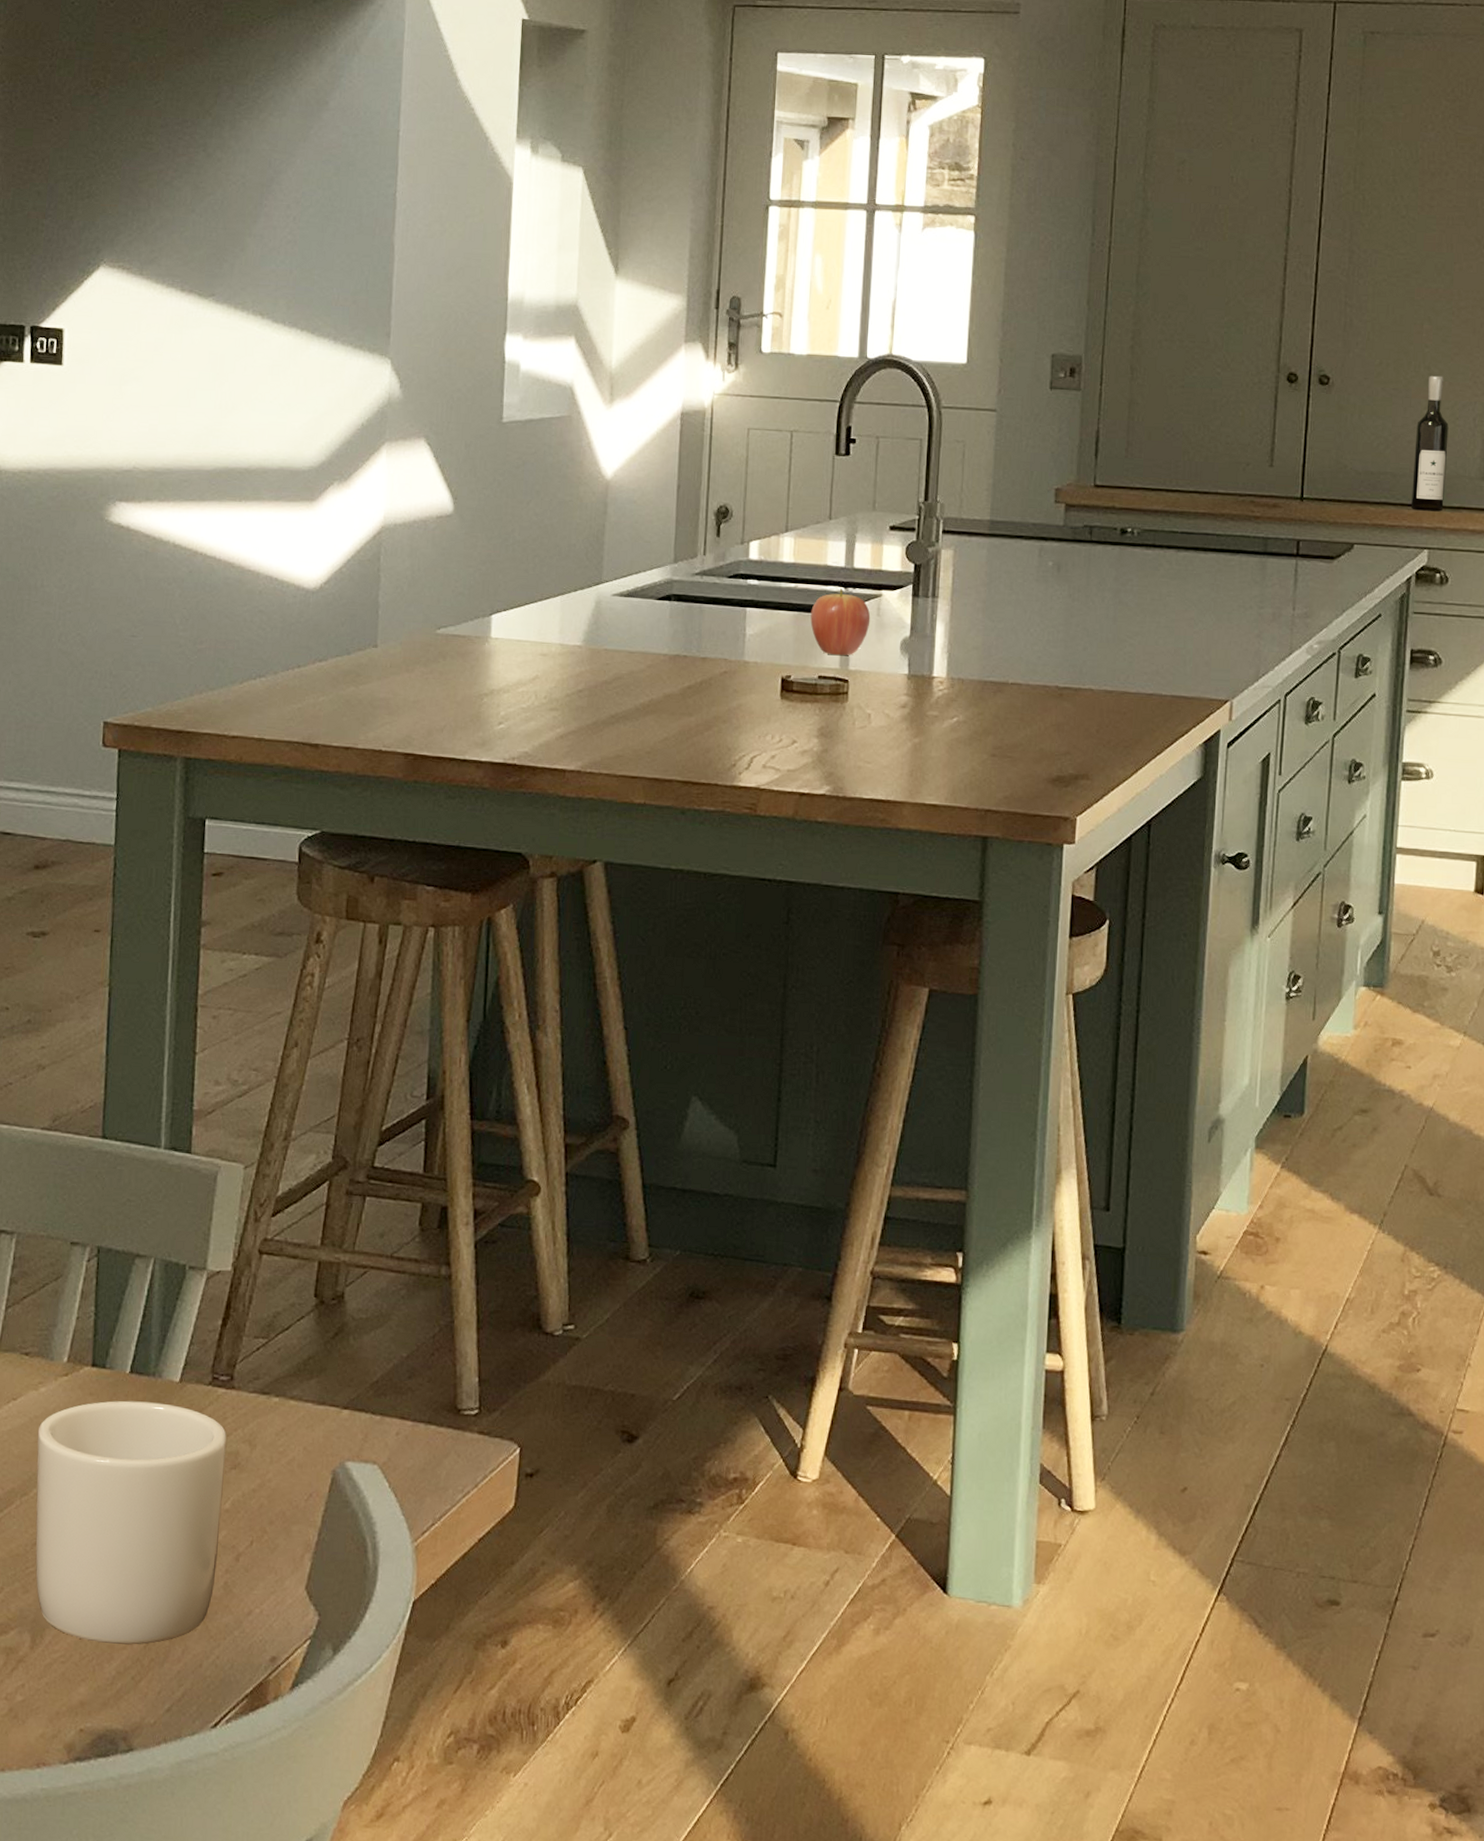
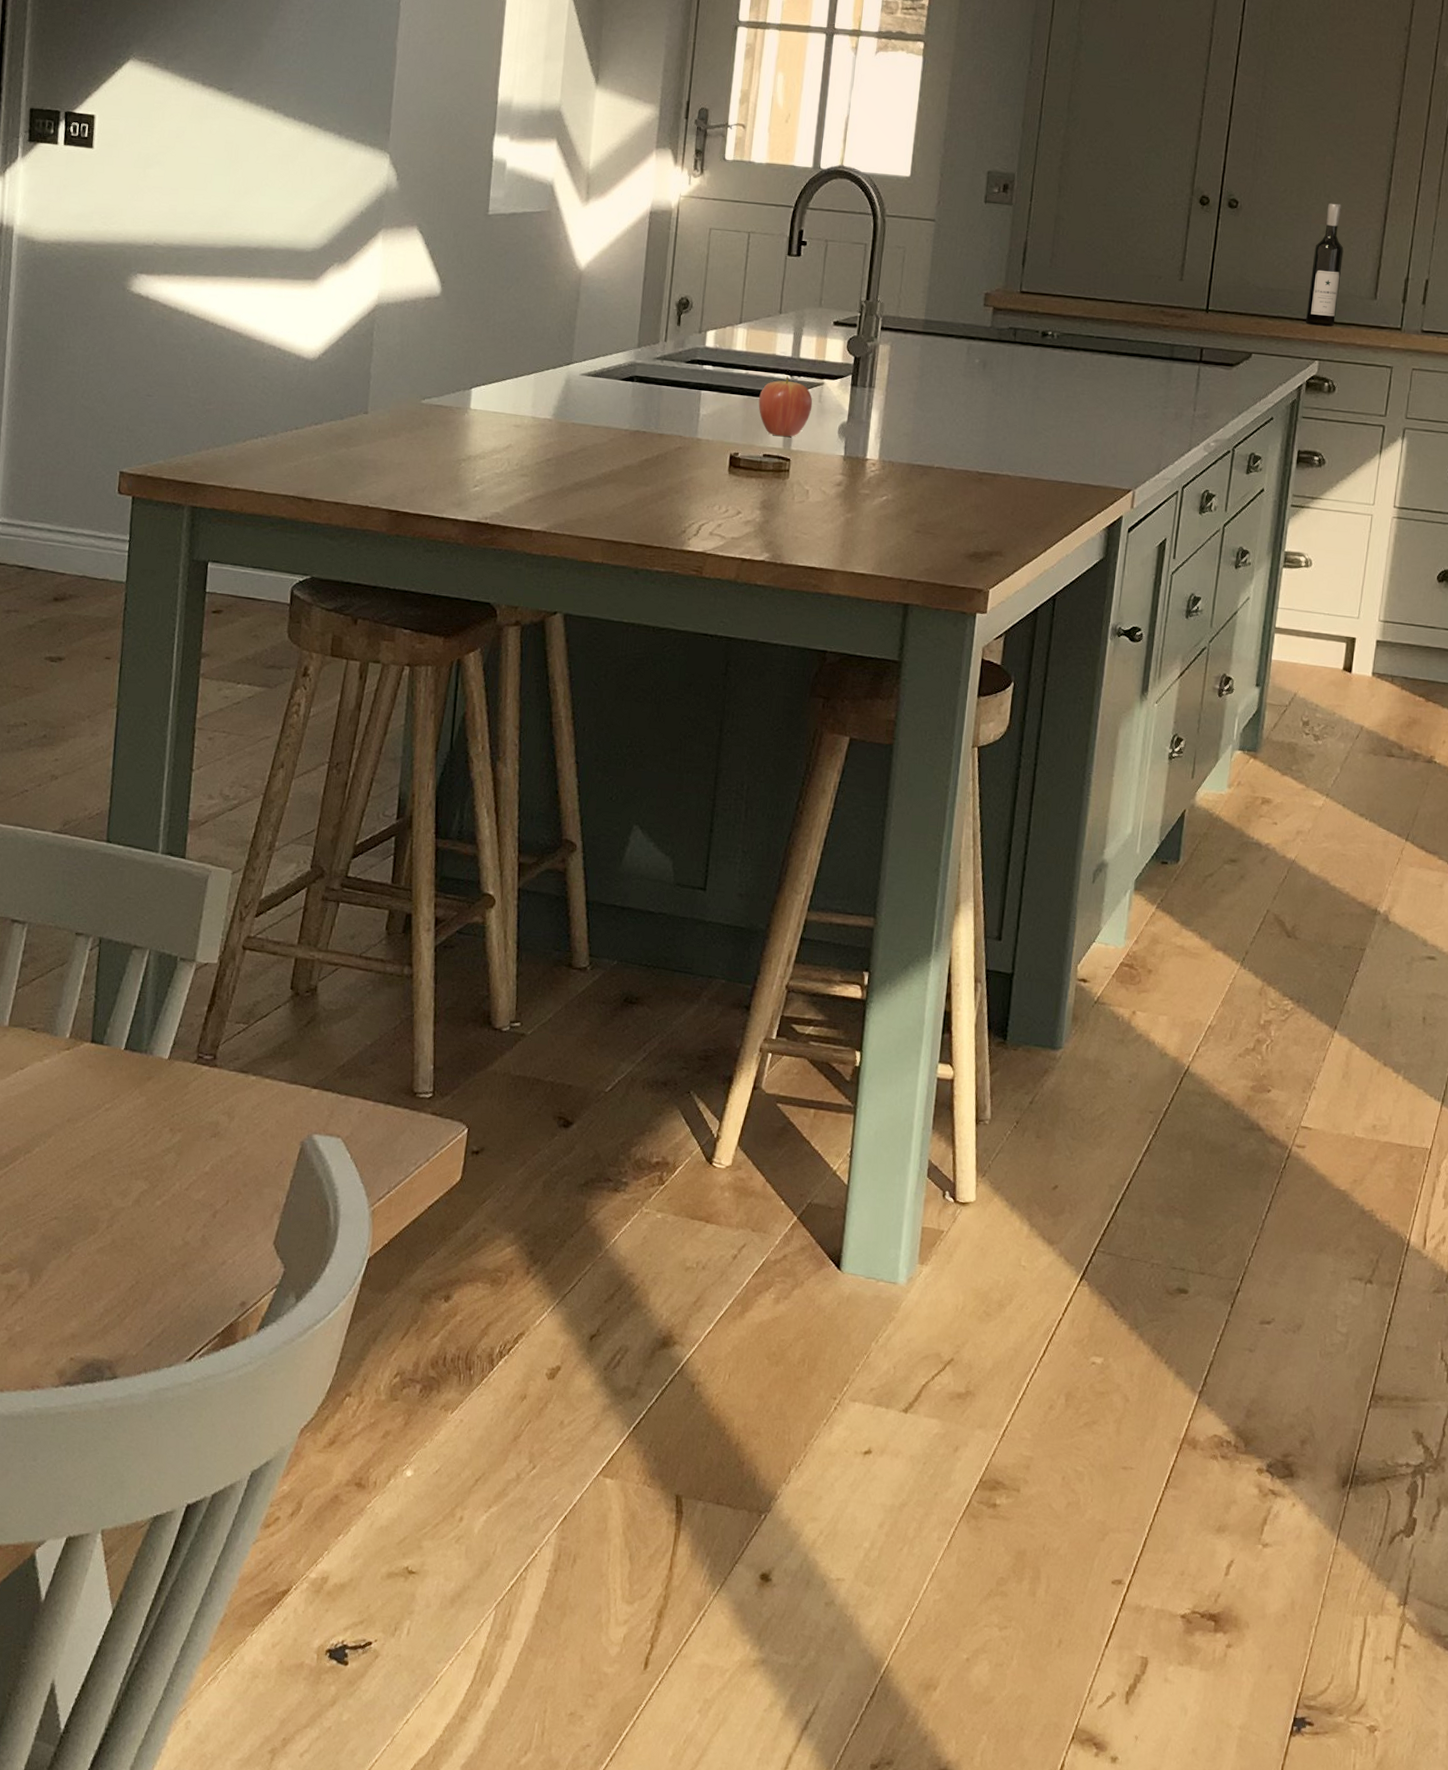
mug: present [35,1400,227,1645] -> none [35,1073,209,1287]

